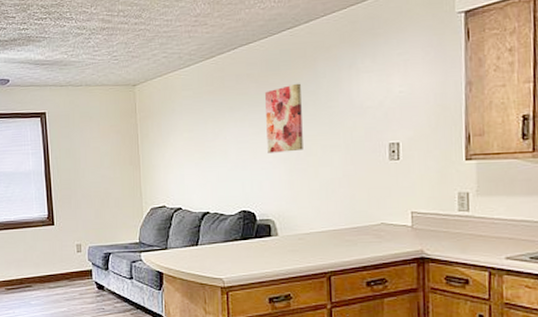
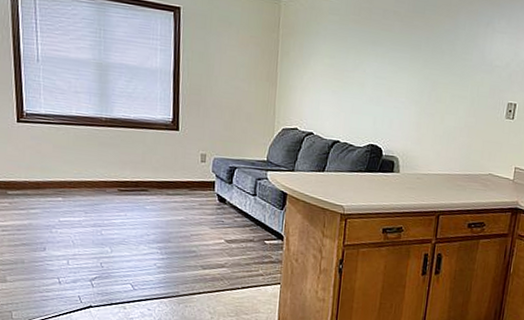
wall art: present [265,83,303,153] -> none [402,30,442,96]

